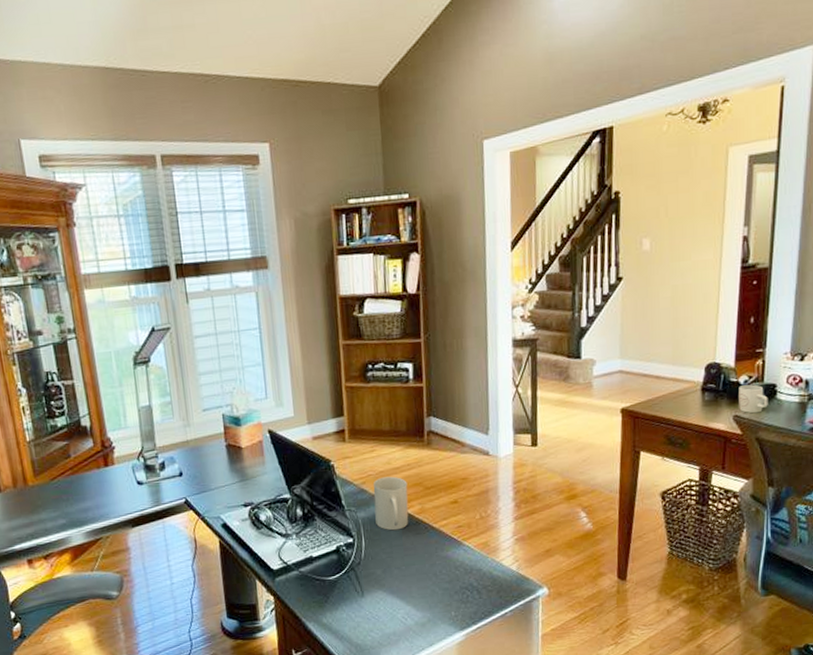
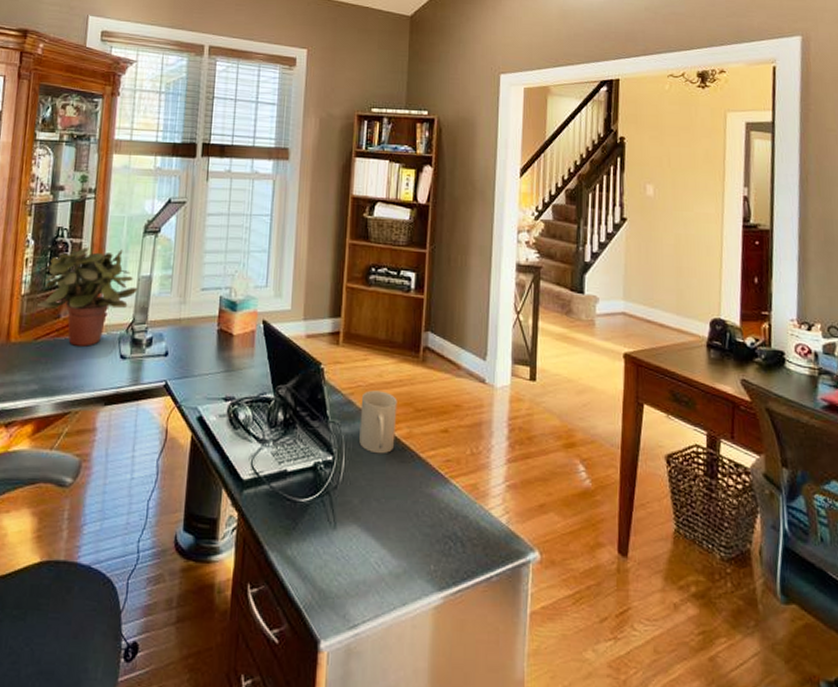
potted plant: none [44,384,140,480] -> present [37,247,138,347]
mug: present [737,384,768,414] -> none [744,348,777,381]

